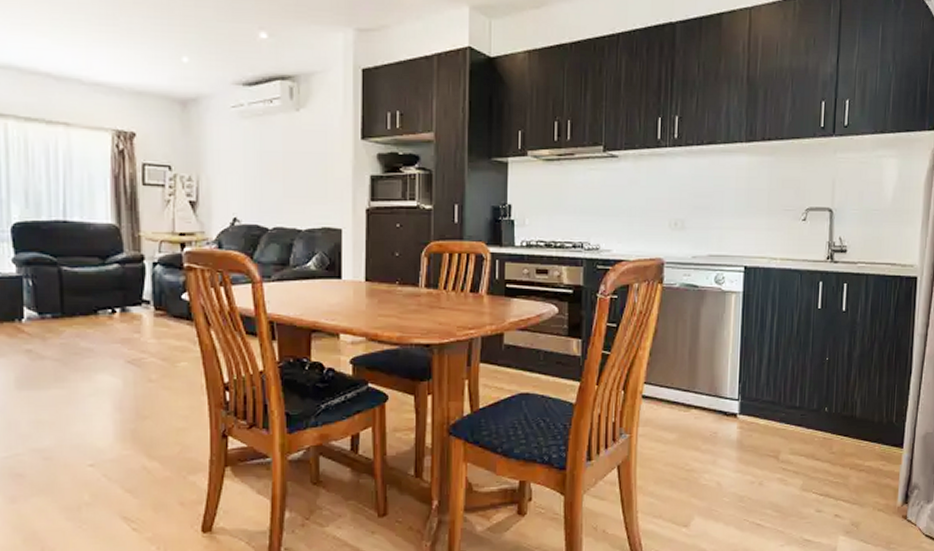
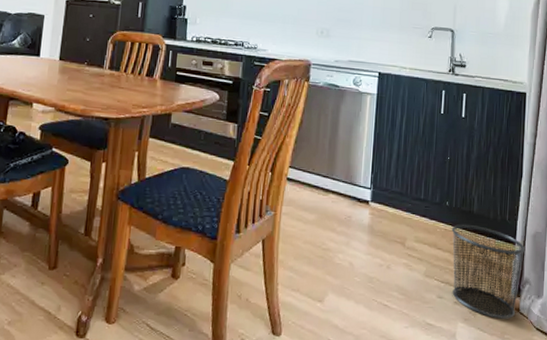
waste bin: none [831,430,914,529] -> present [451,224,526,319]

